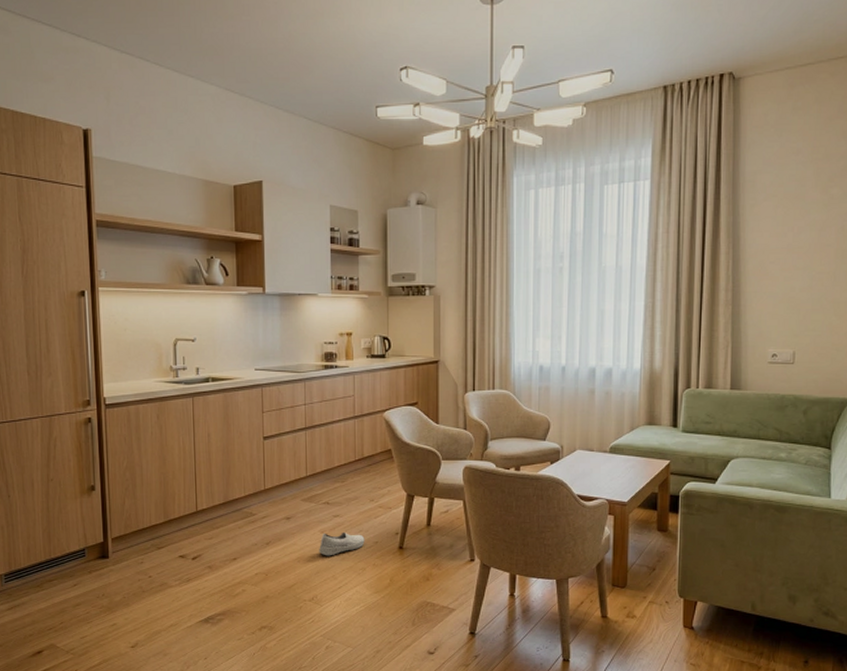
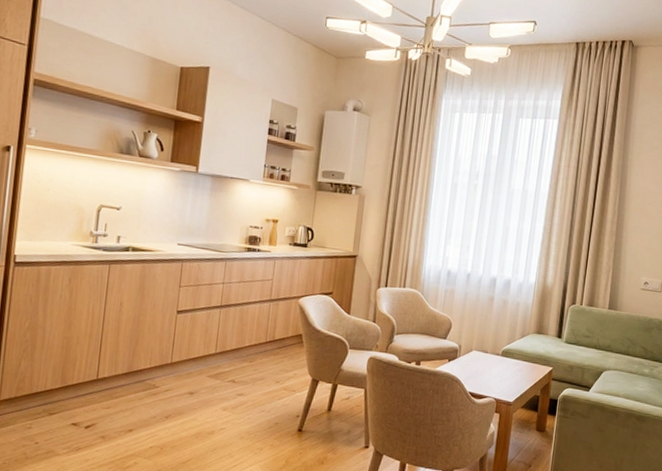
shoe: present [319,533,365,556] -> none [218,410,266,434]

